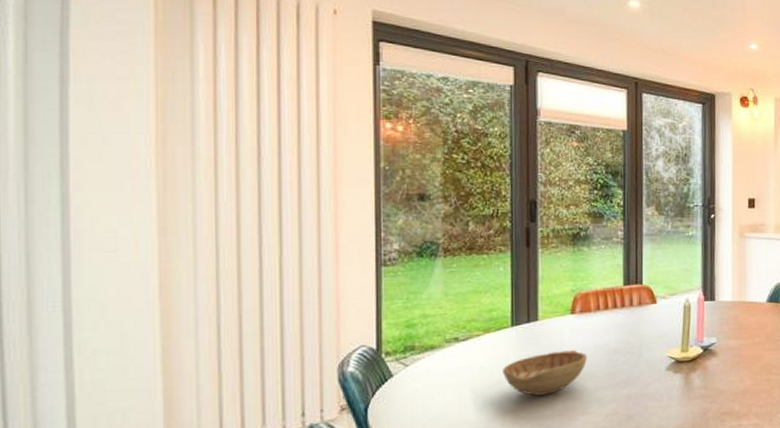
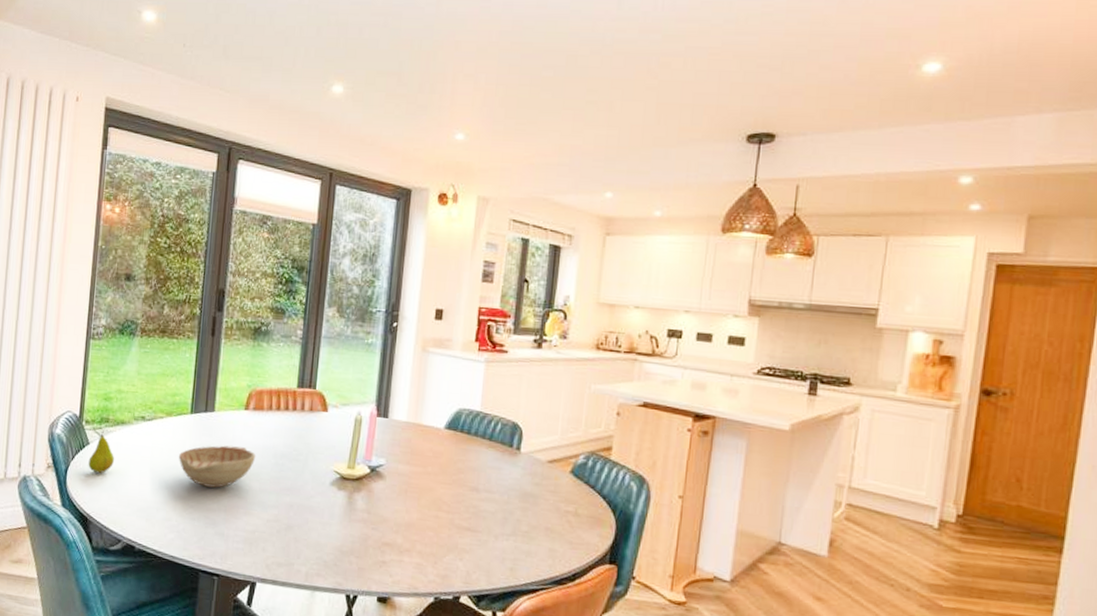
fruit: none [394,358,427,406] -> present [88,429,115,474]

